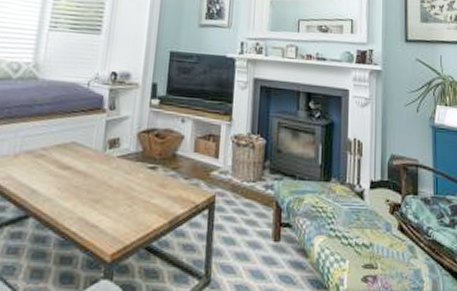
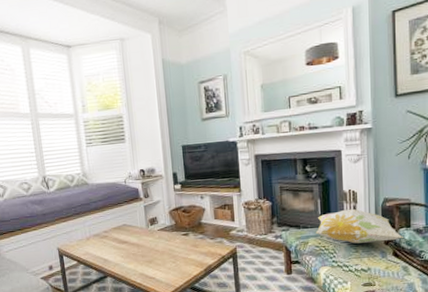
decorative pillow: none [313,162,410,210] -> present [315,209,403,244]

